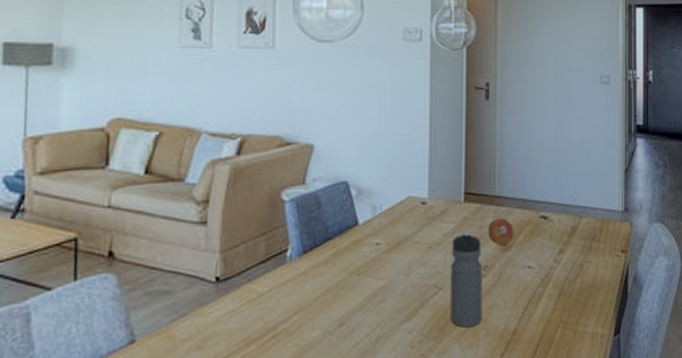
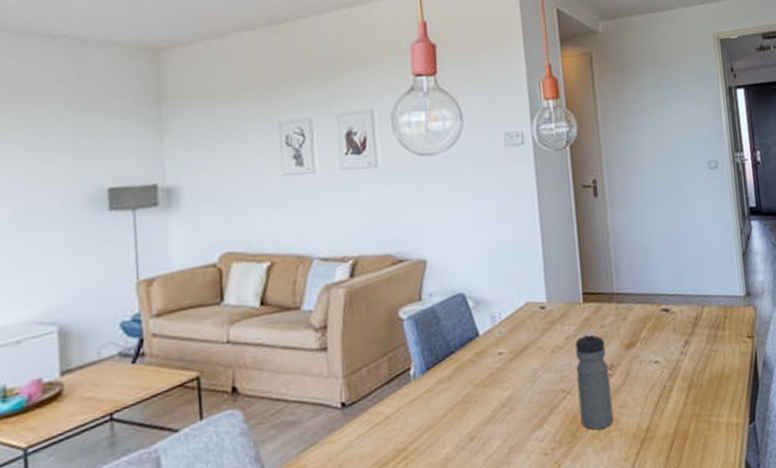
fruit: present [488,218,514,247] -> none [610,315,637,344]

